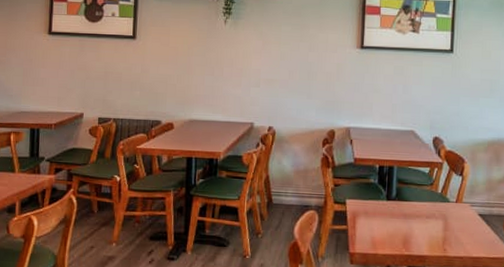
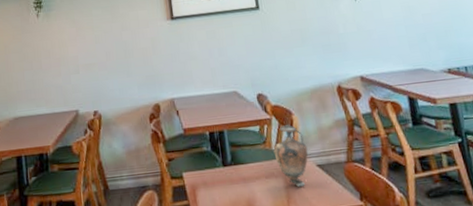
vase: none [439,171,473,231] -> present [273,125,309,187]

